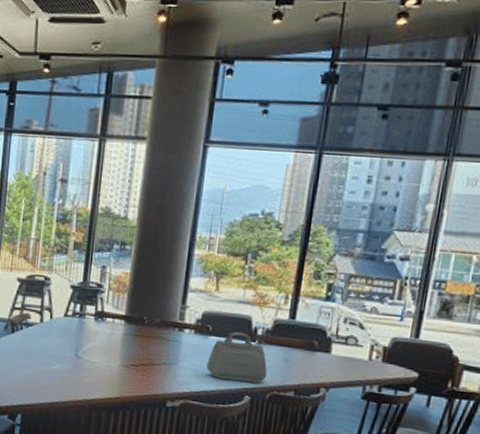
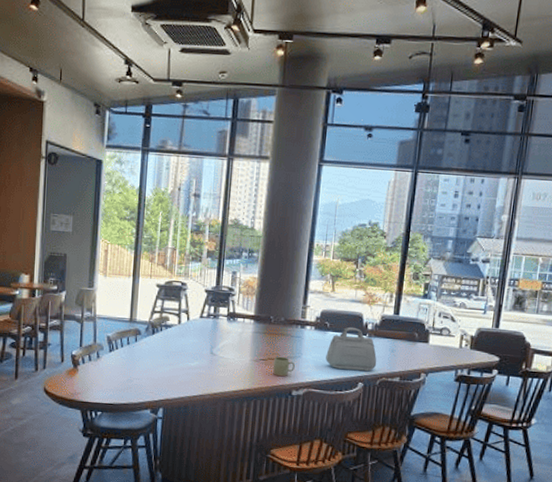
mug: none [145,363,171,386] -> present [272,357,295,377]

